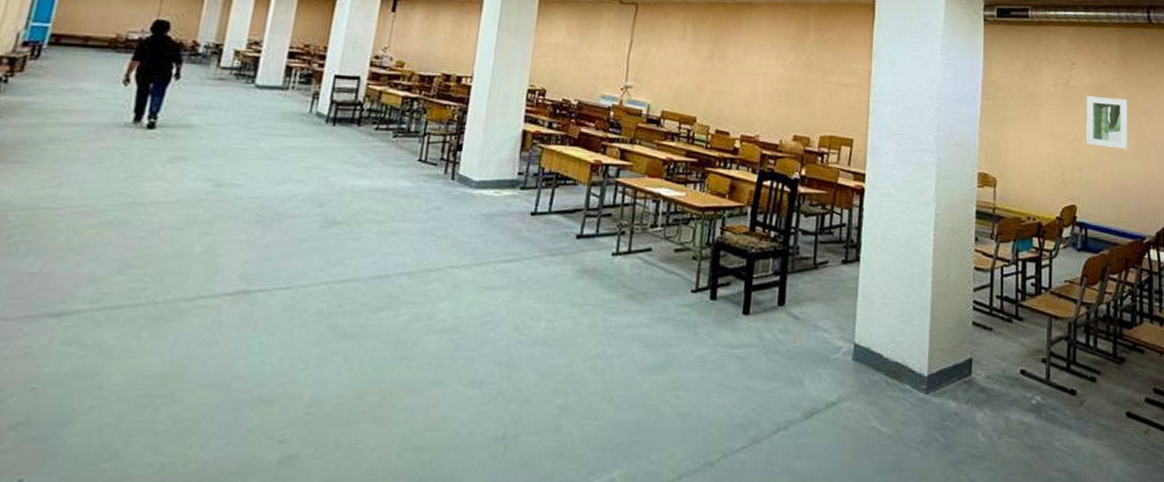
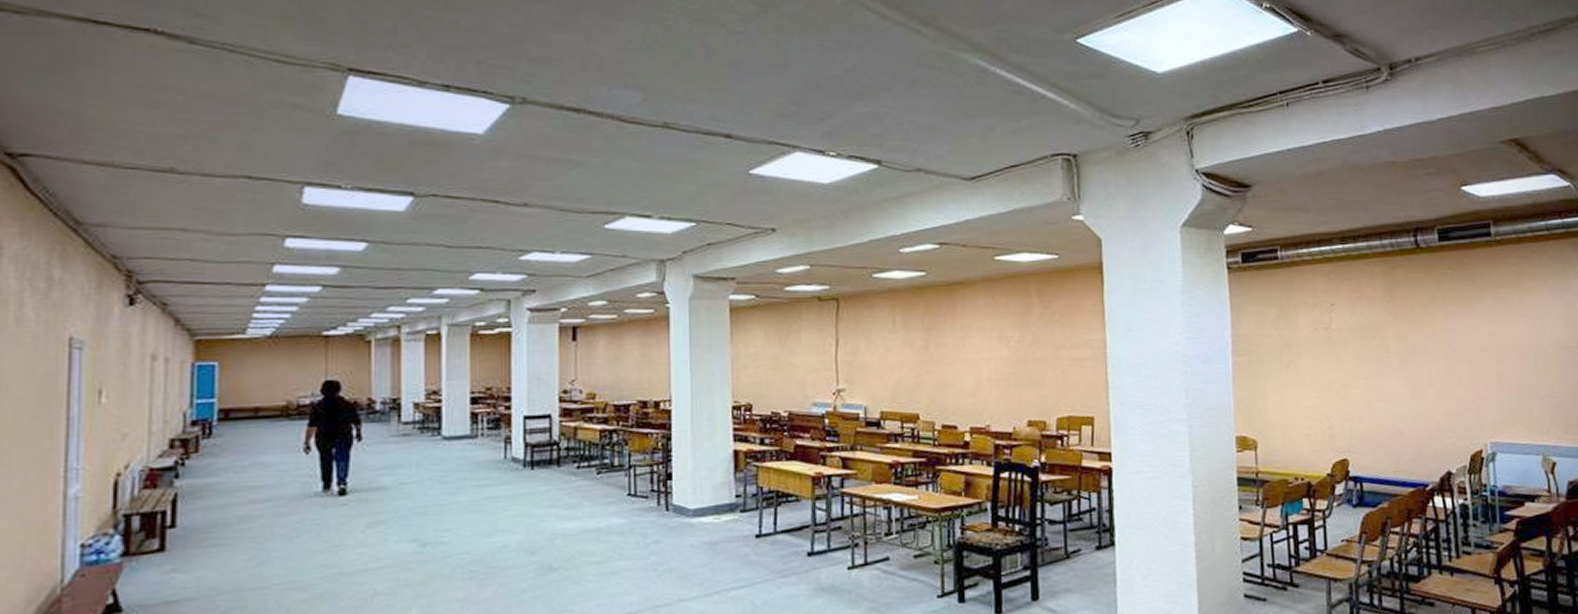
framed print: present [1086,96,1128,150] -> none [1351,336,1402,393]

